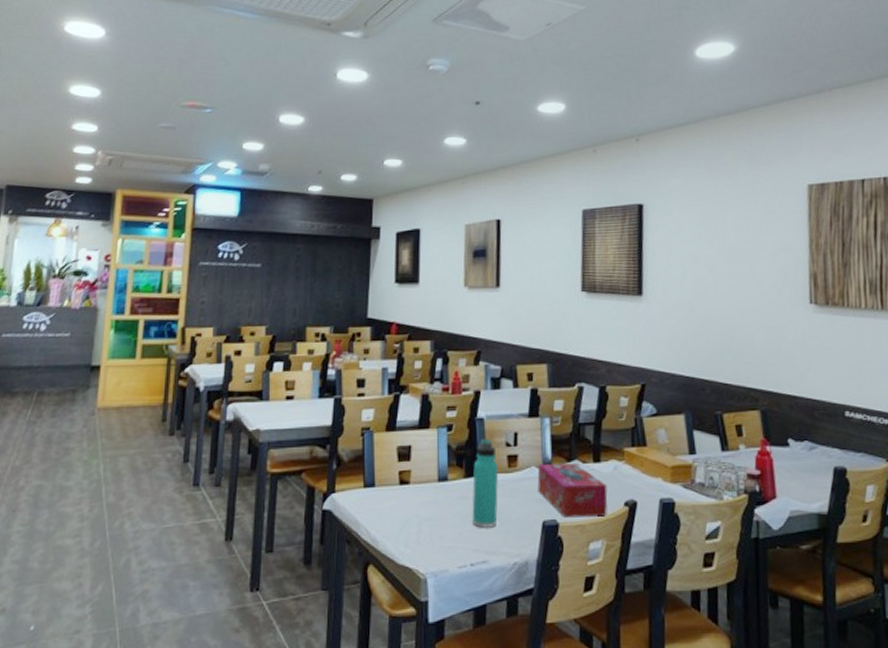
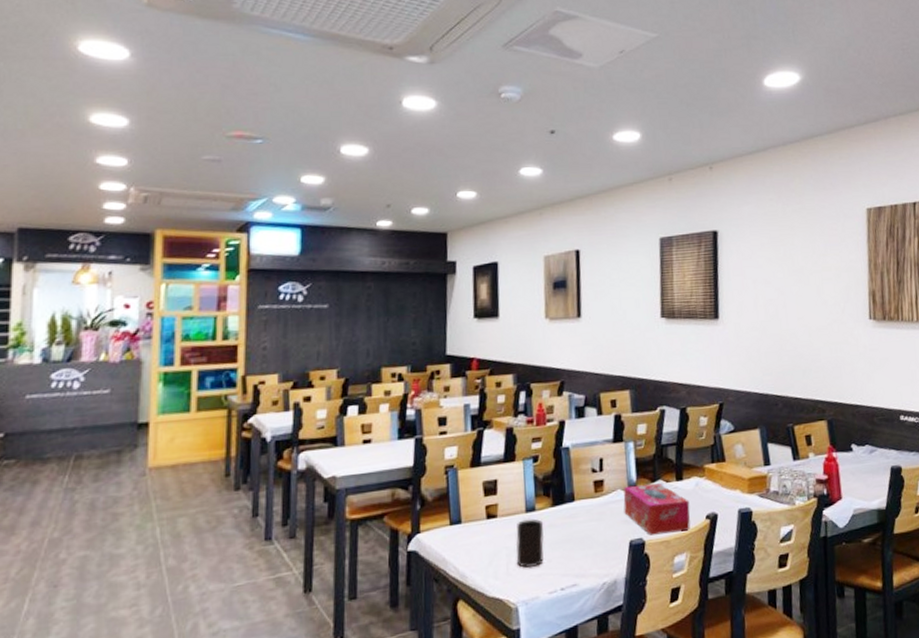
cup: none [426,488,456,538] -> present [515,518,545,568]
thermos bottle: present [472,439,499,528] -> none [560,466,586,553]

